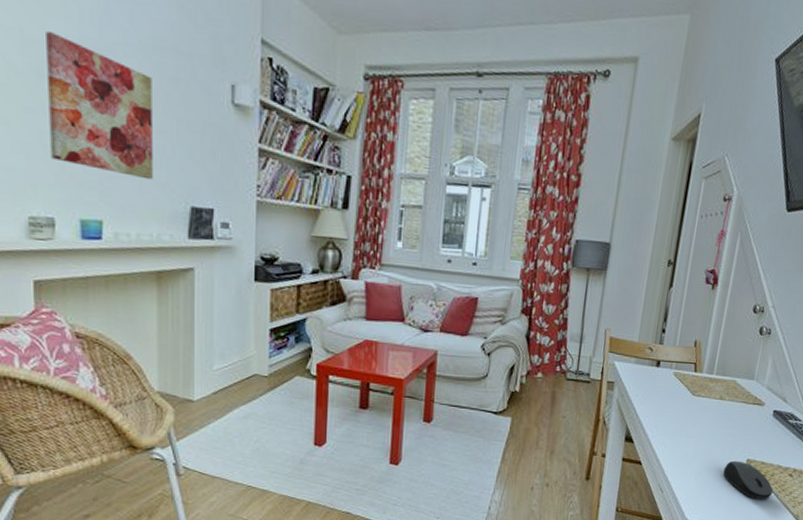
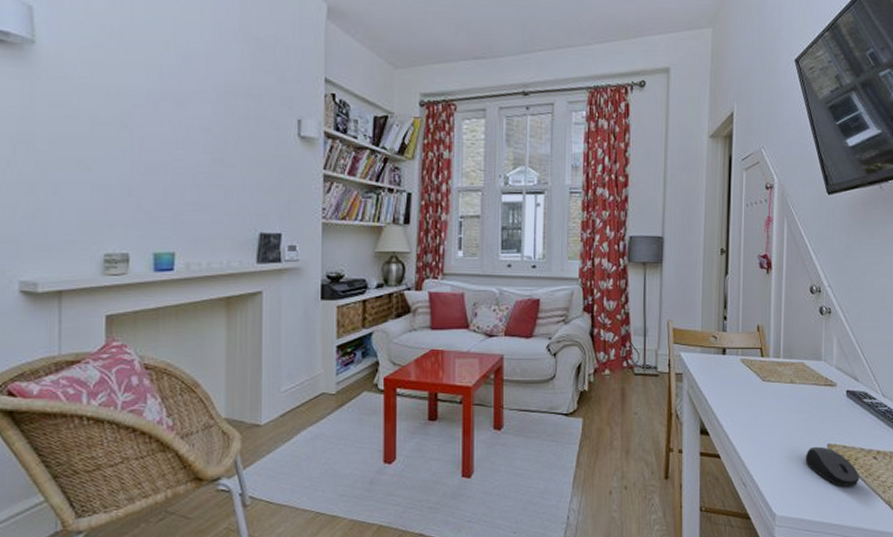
wall art: present [46,32,153,180] -> none [128,87,225,211]

